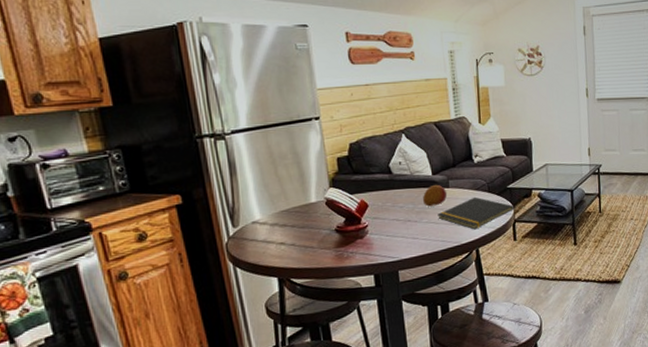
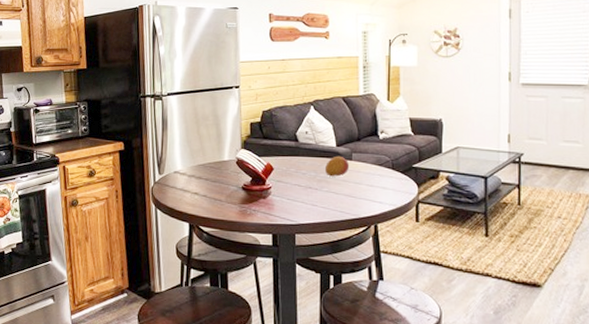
notepad: present [437,196,515,230] -> none [338,172,419,205]

